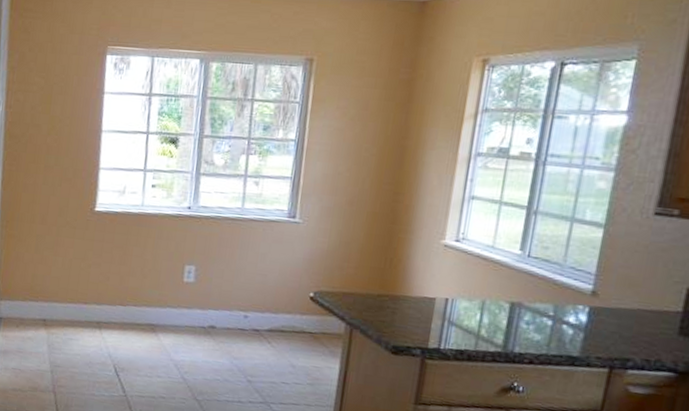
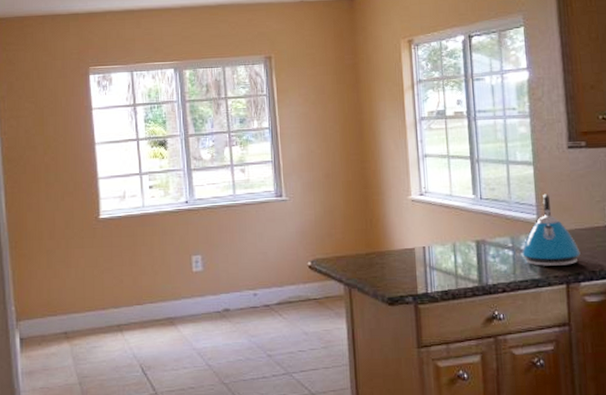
kettle: none [563,263,637,349] -> present [522,193,581,266]

